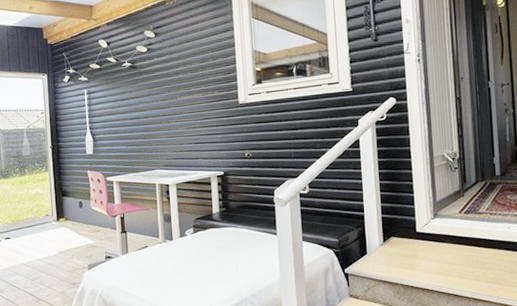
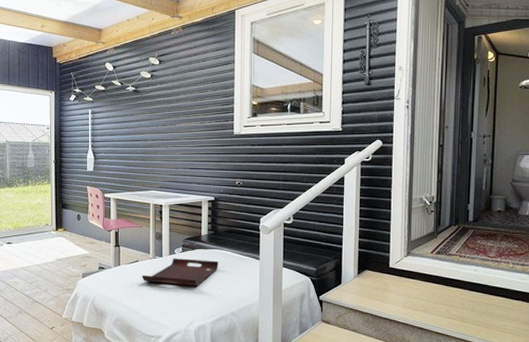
serving tray: none [152,239,234,270] -> present [142,258,218,287]

